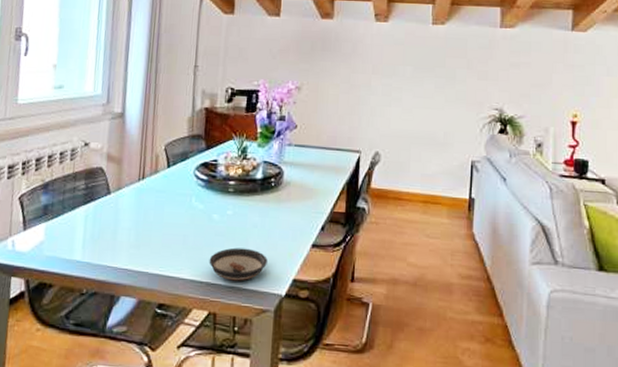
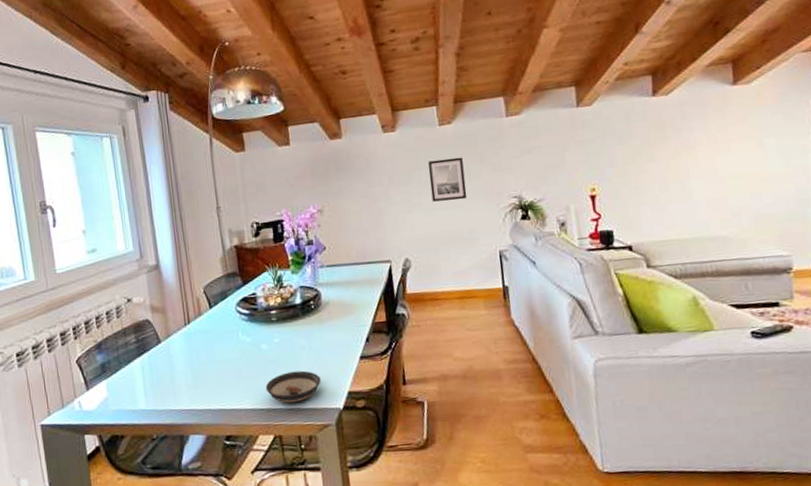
wall art: none [413,58,451,102] -> present [428,157,467,202]

